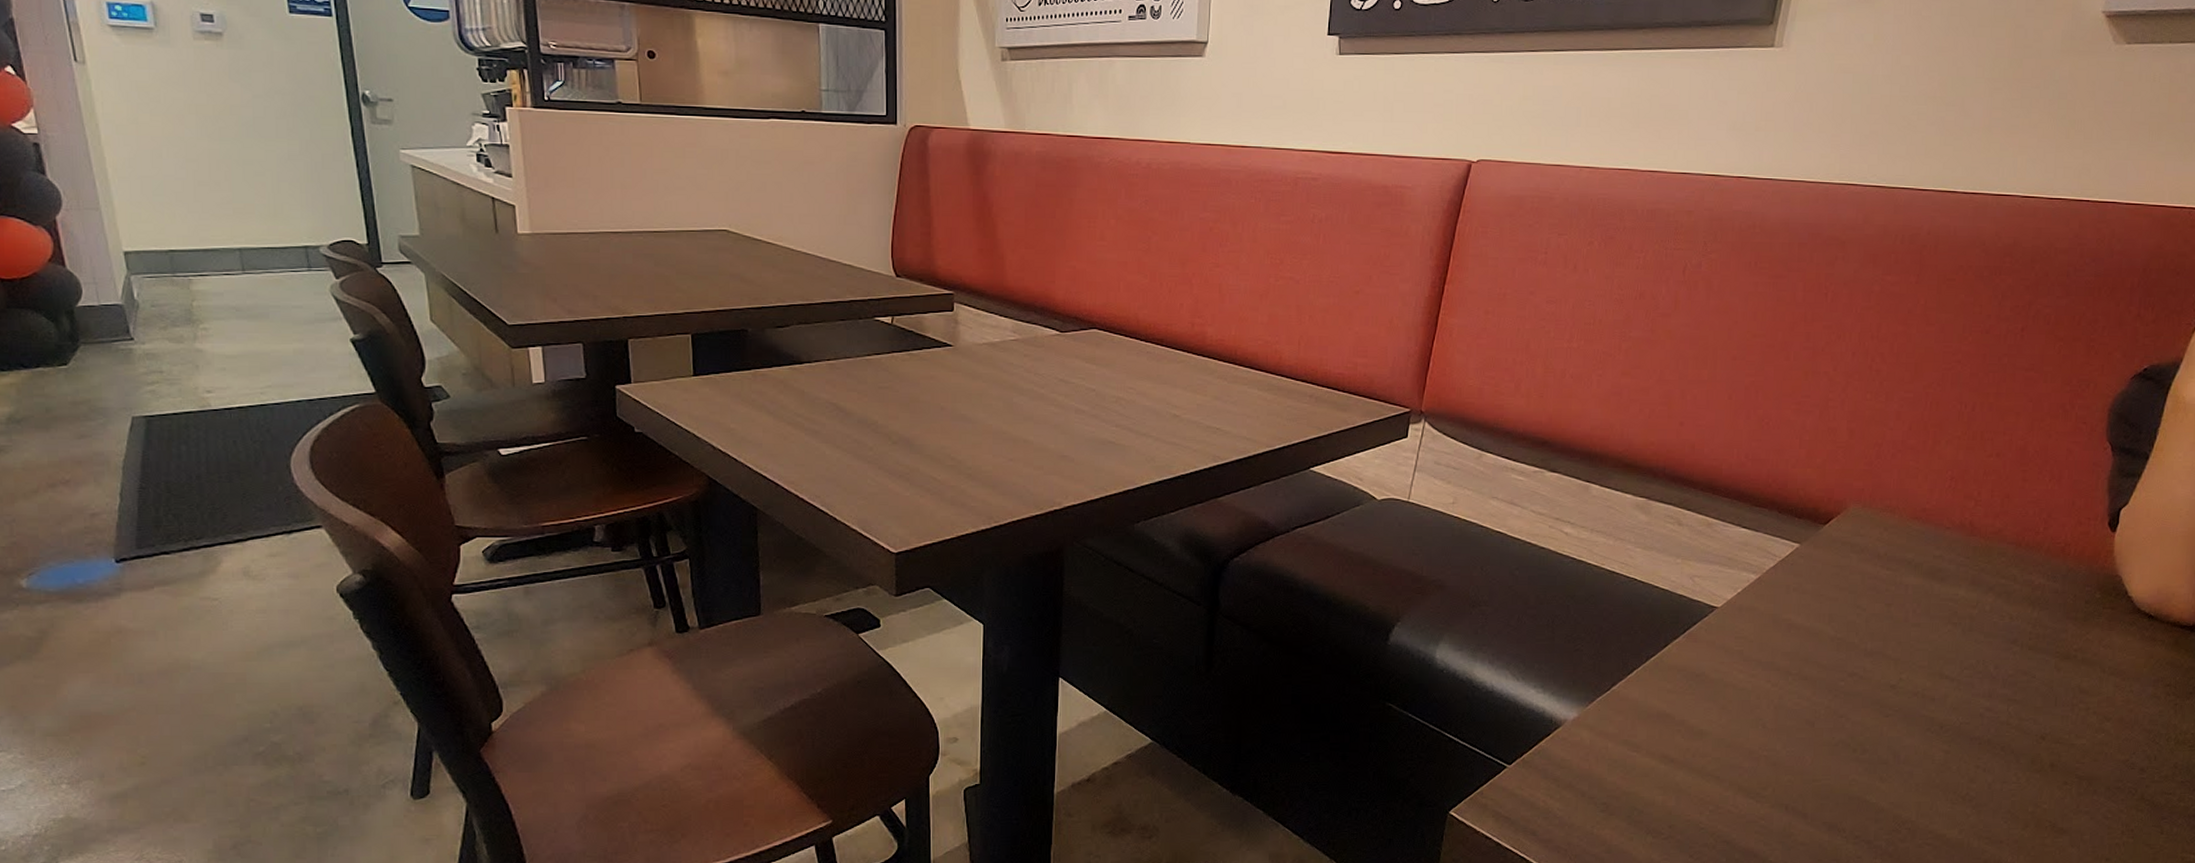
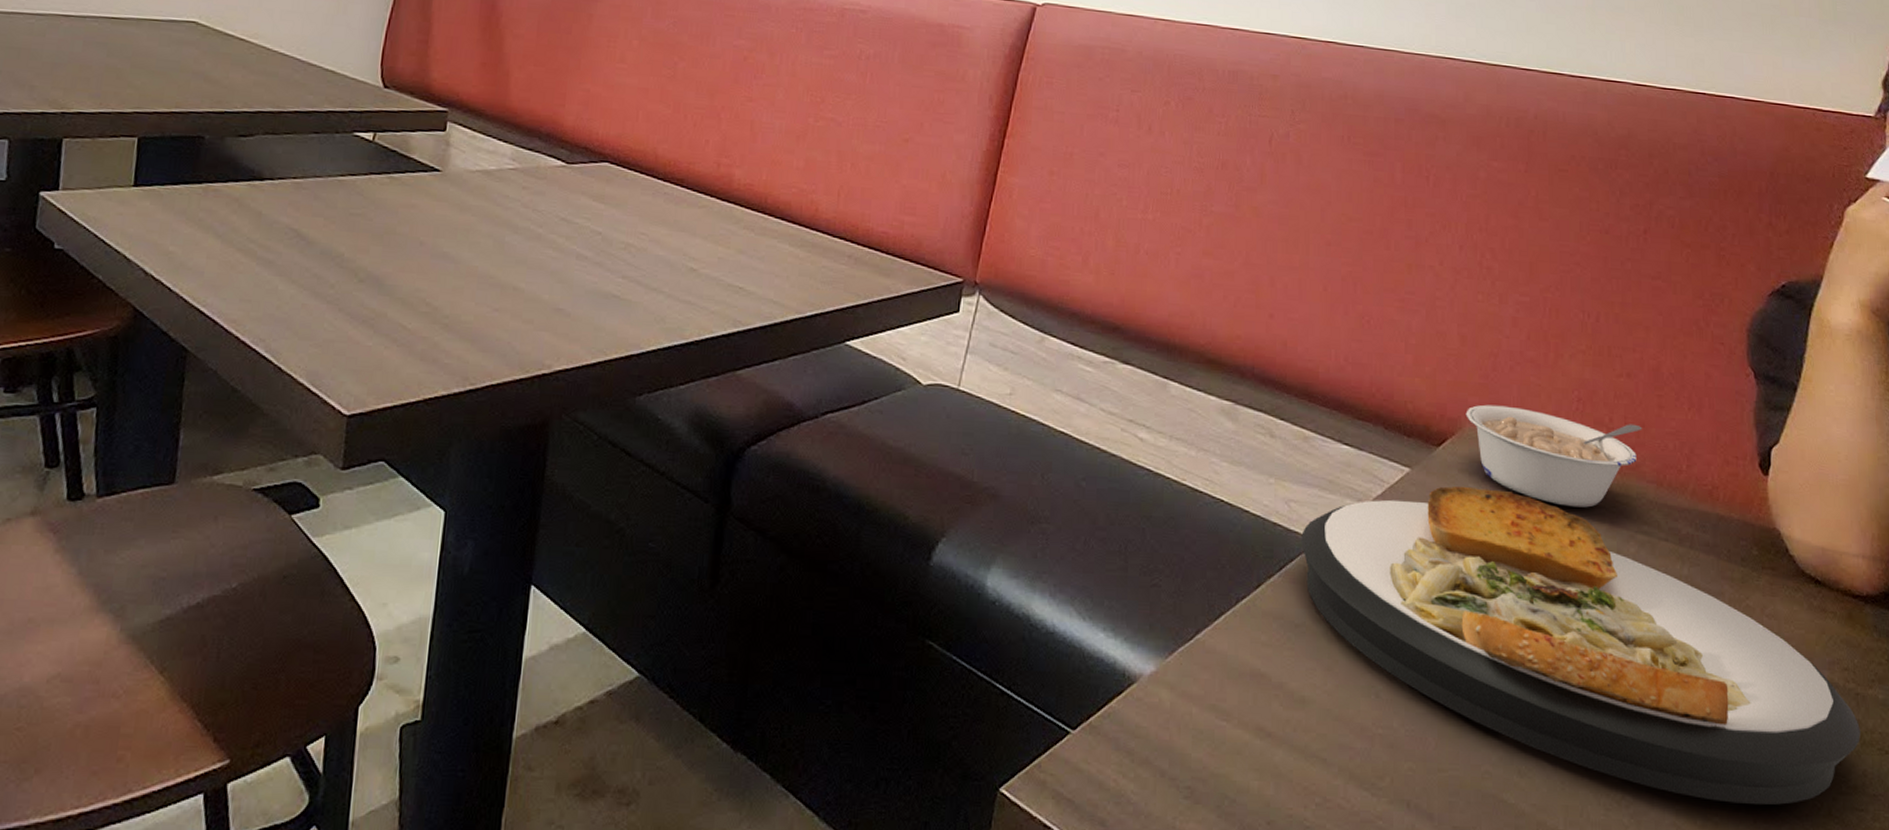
plate: none [1703,556,2175,794] -> present [1301,486,1861,806]
legume: none [1850,487,2007,568] -> present [1465,404,1642,508]

